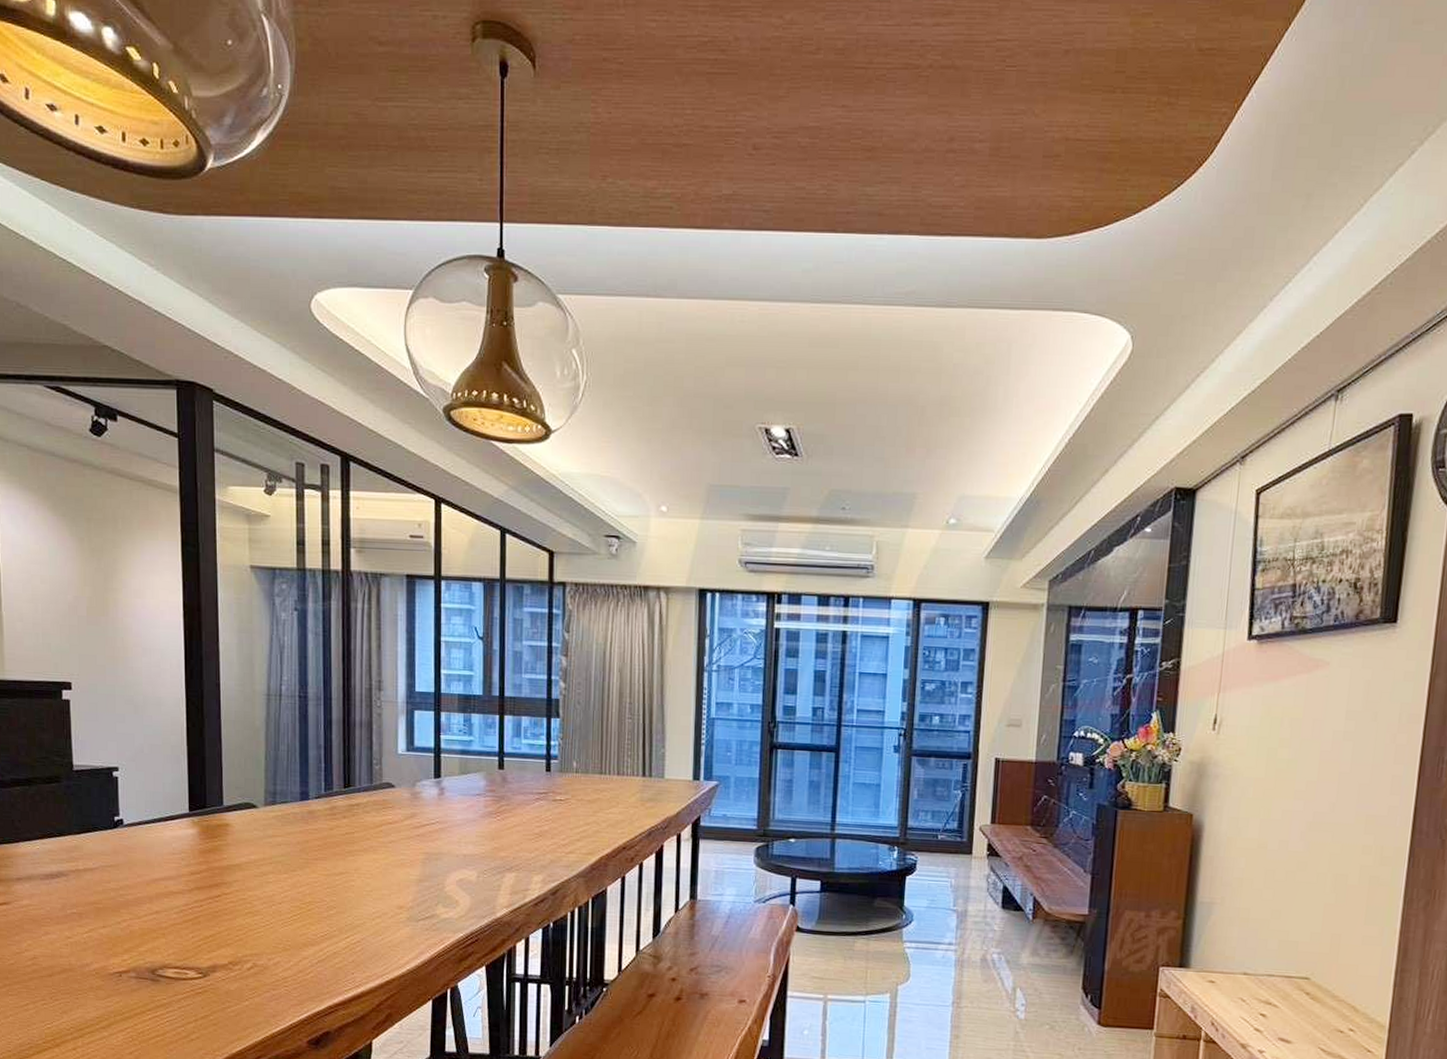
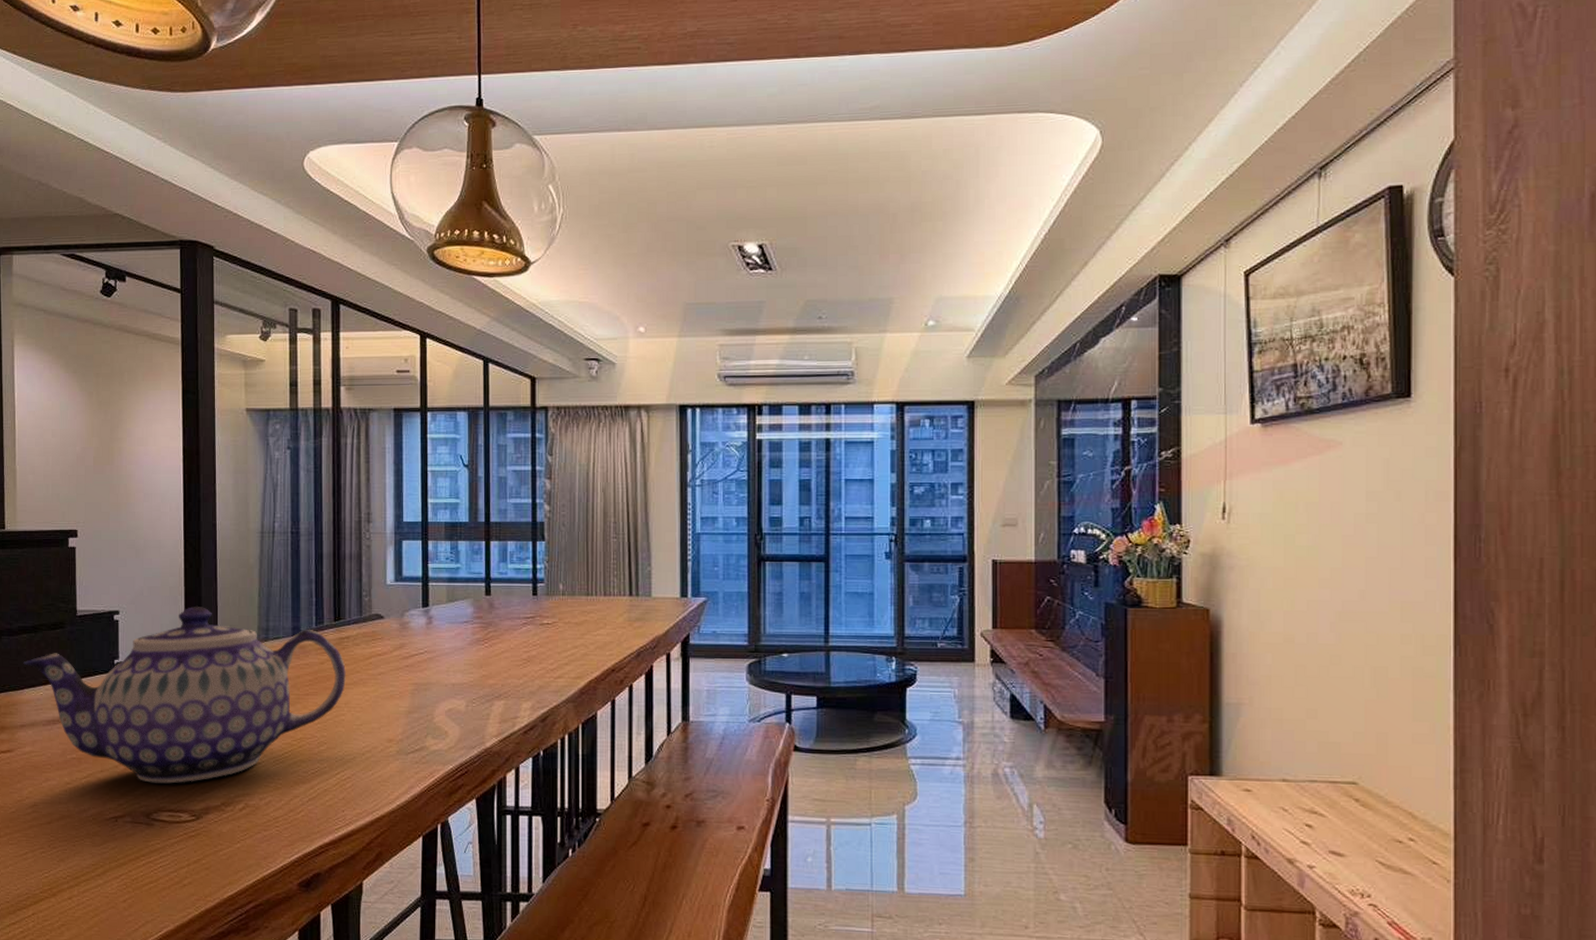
teapot: none [17,767,356,942] -> present [23,607,346,784]

